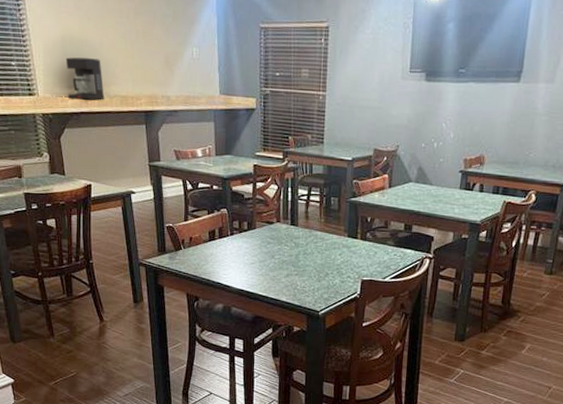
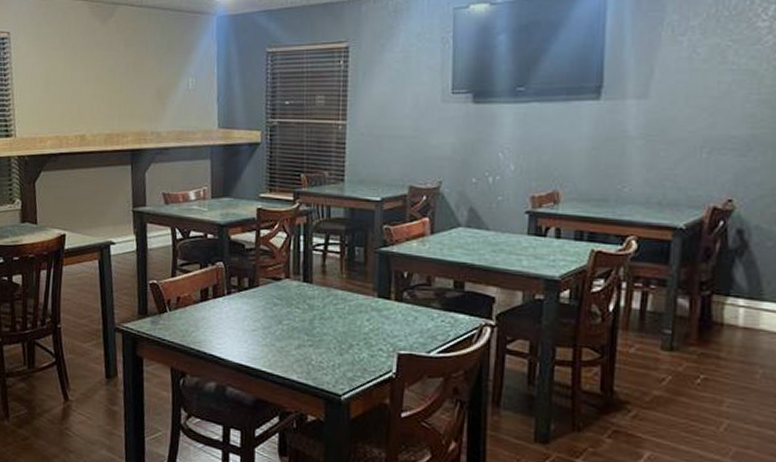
coffee maker: present [65,57,105,101] -> none [47,95,87,141]

